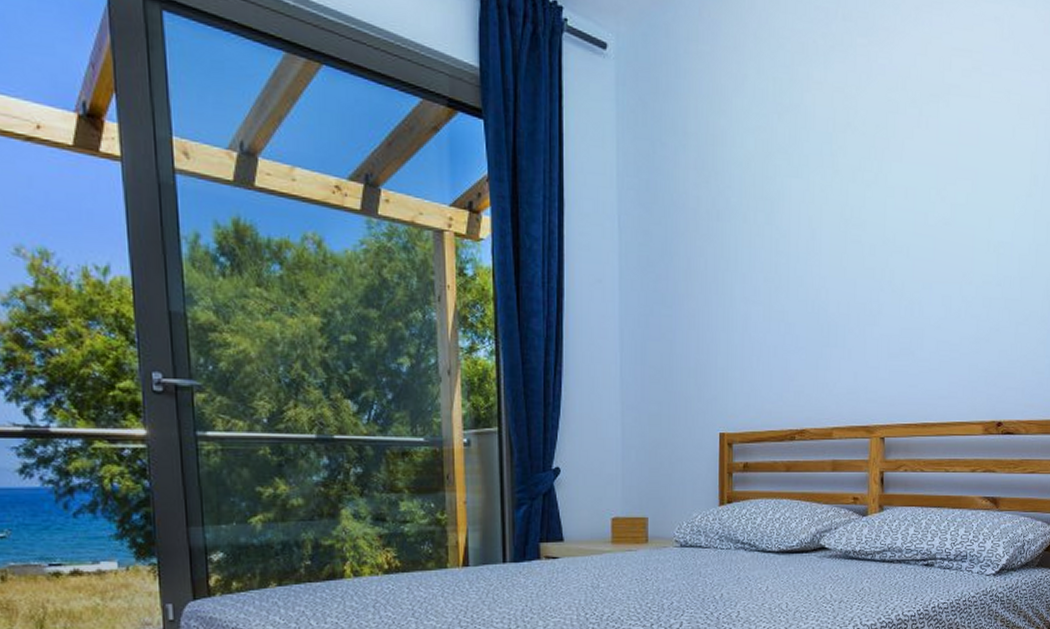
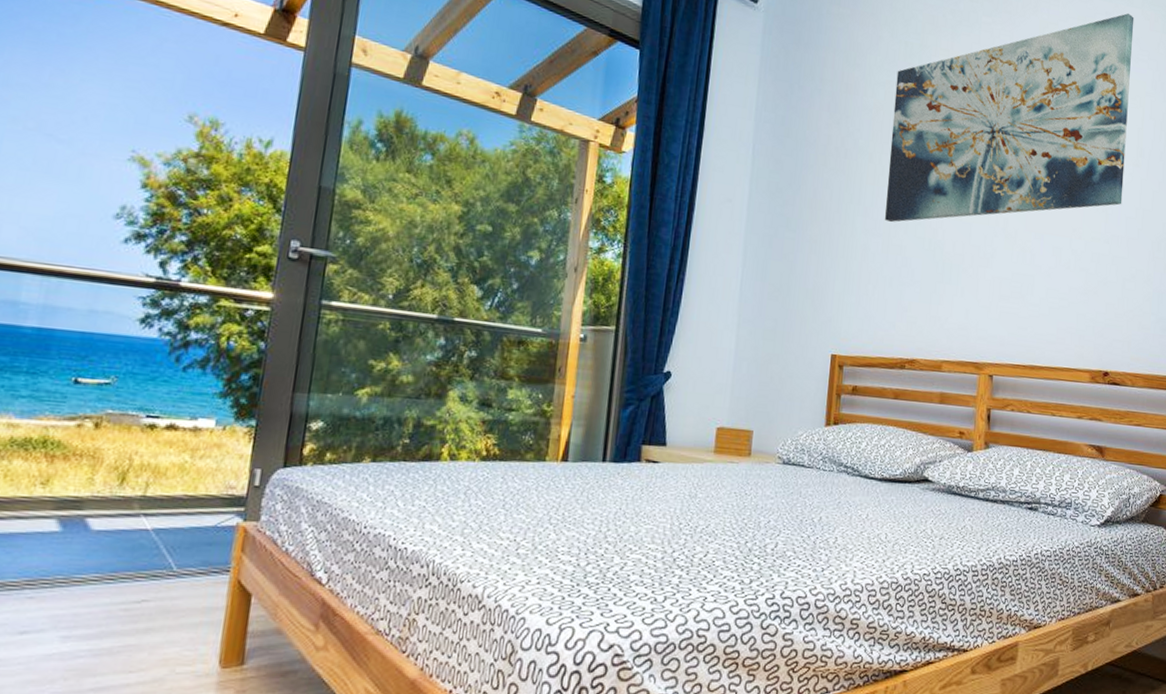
wall art: none [764,15,1027,287] -> present [885,13,1134,223]

